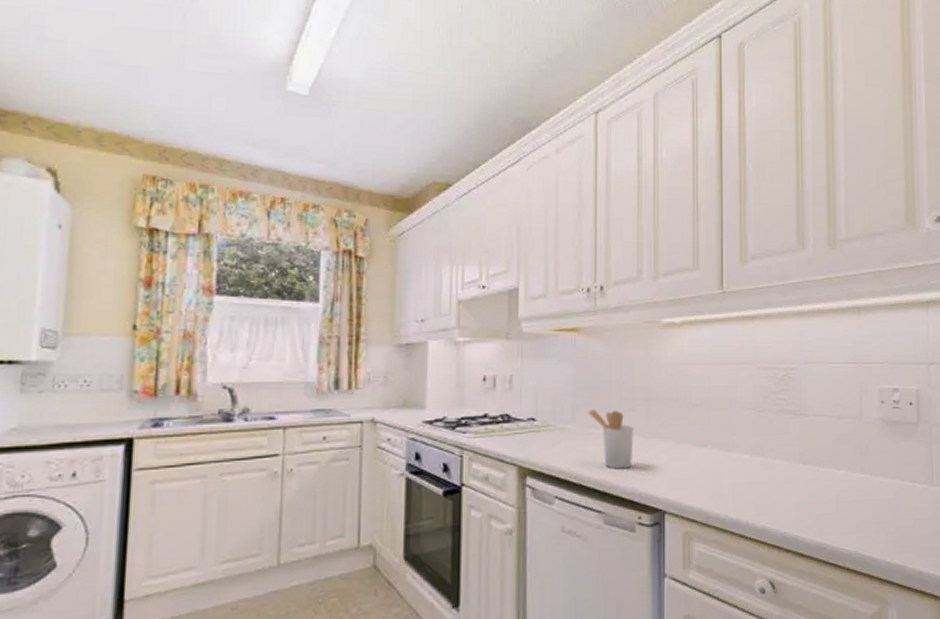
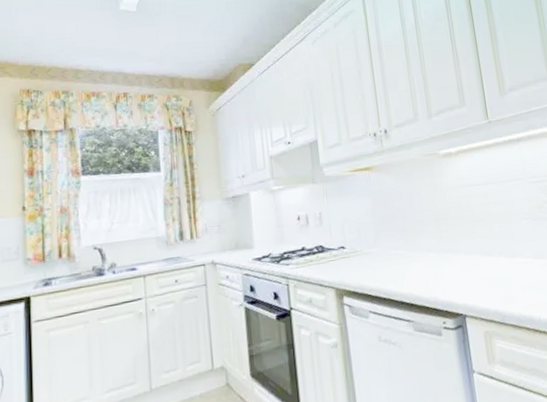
utensil holder: present [588,408,634,469] -> none [388,232,432,283]

